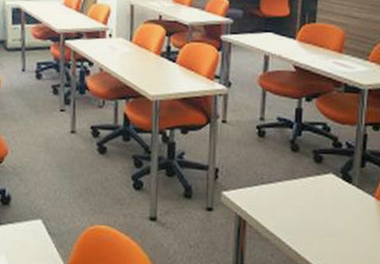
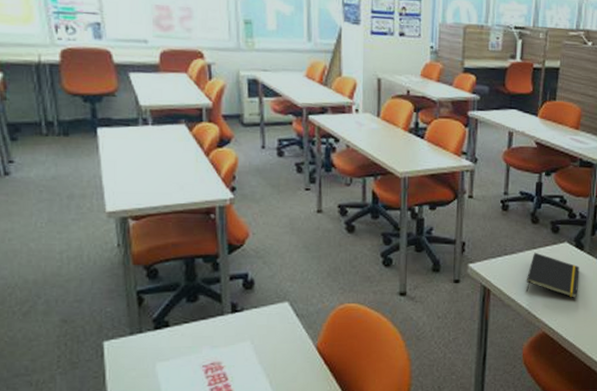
notepad: none [286,182,348,237] -> present [525,252,580,299]

